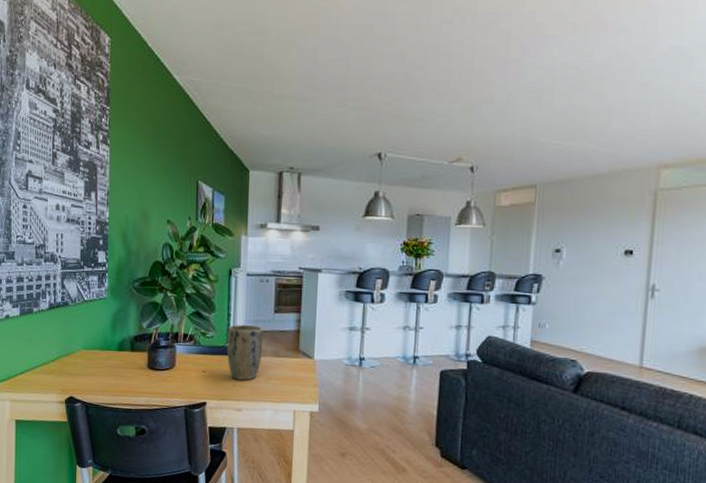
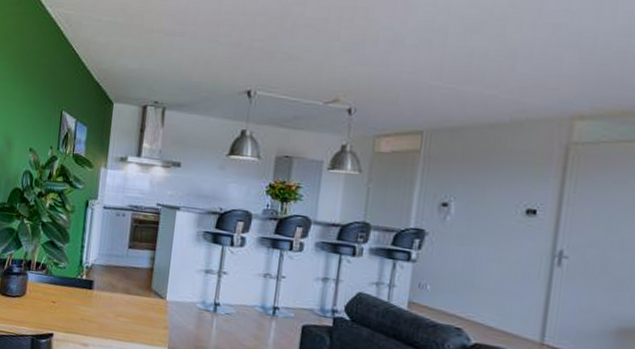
plant pot: present [226,324,264,381] -> none [77,257,116,316]

